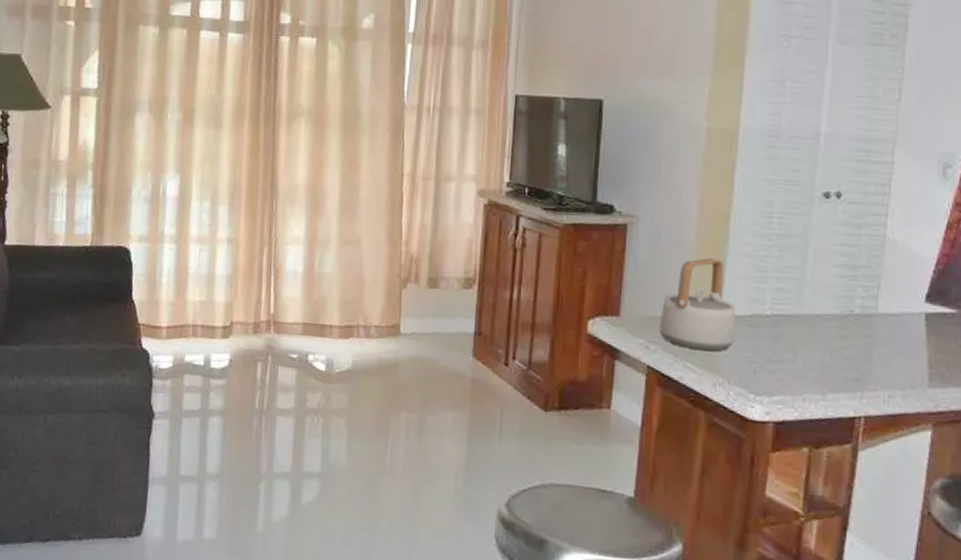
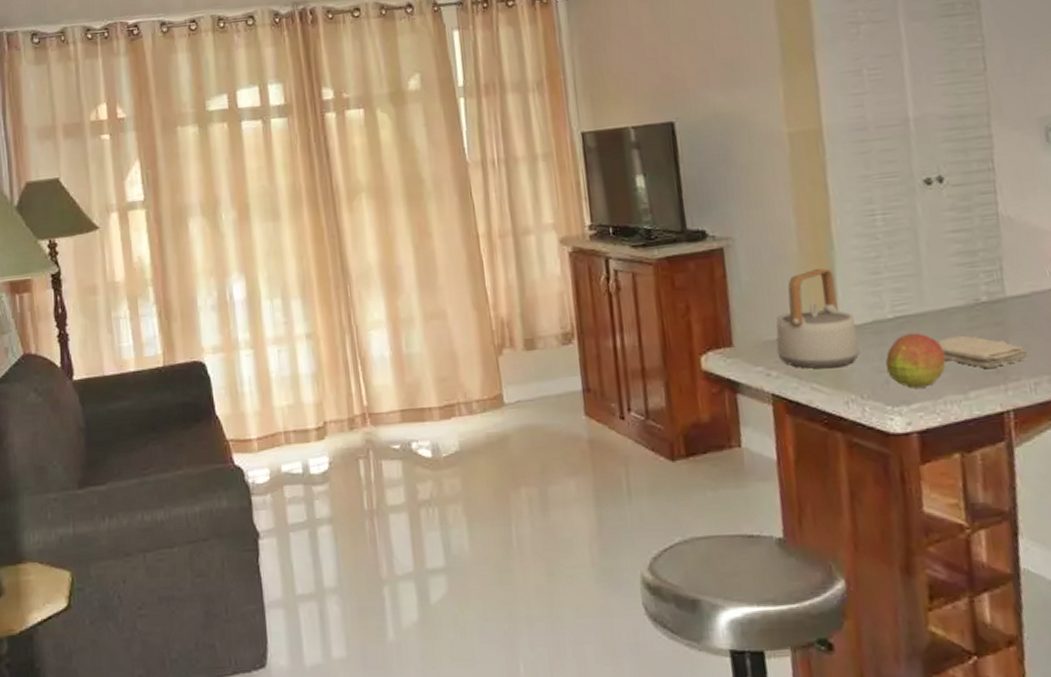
fruit: none [757,331,813,383] -> present [886,333,947,388]
washcloth: none [807,340,888,375] -> present [937,335,1029,368]

